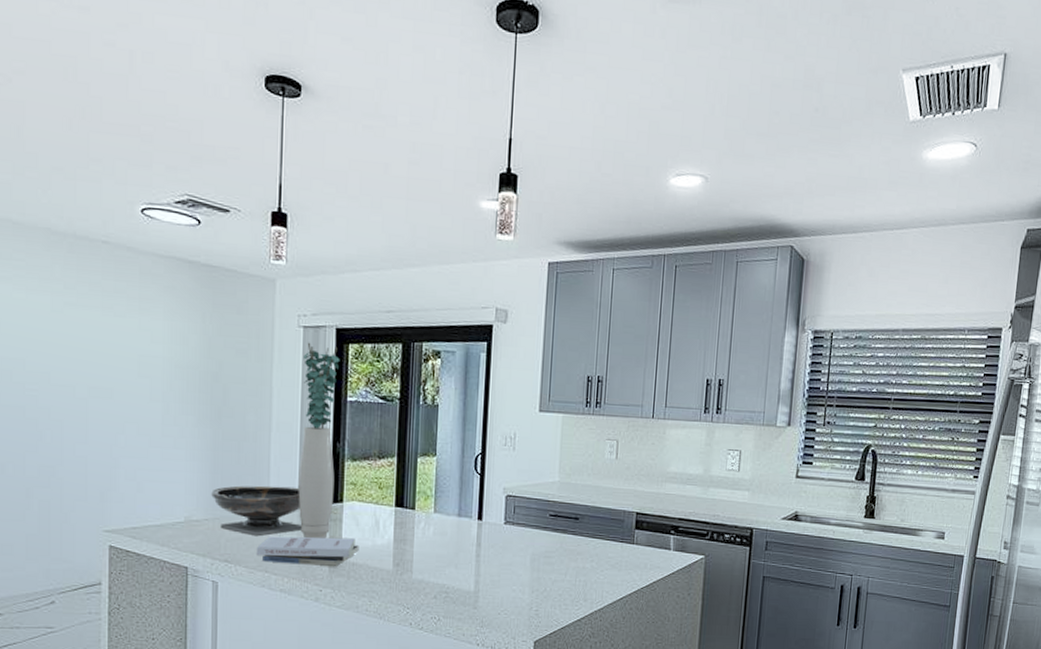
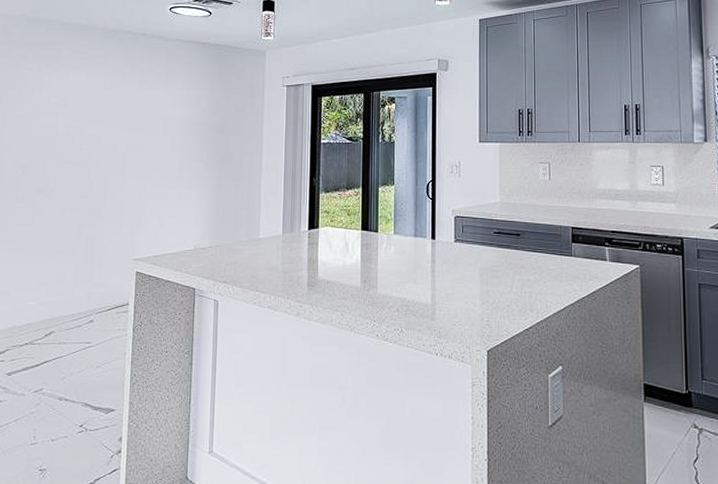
bowl: present [211,485,303,537] -> none [215,216,286,260]
books: present [257,536,359,566] -> none [250,259,332,284]
vase: present [298,342,340,539] -> none [282,98,315,261]

